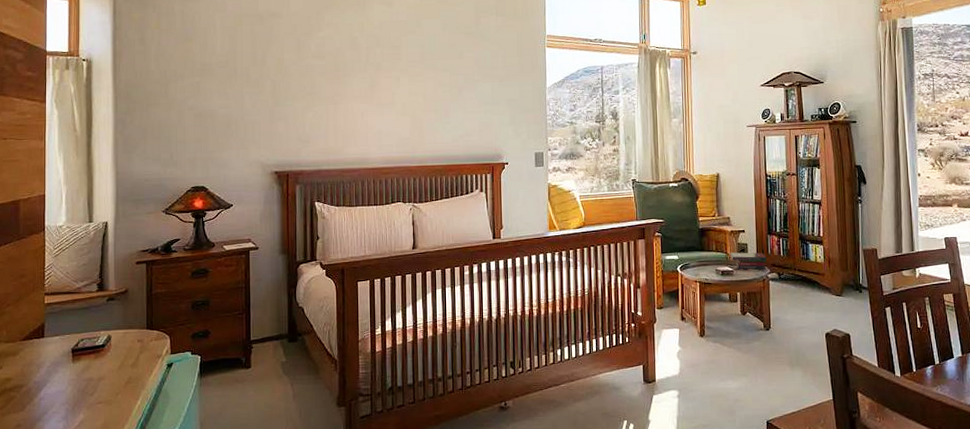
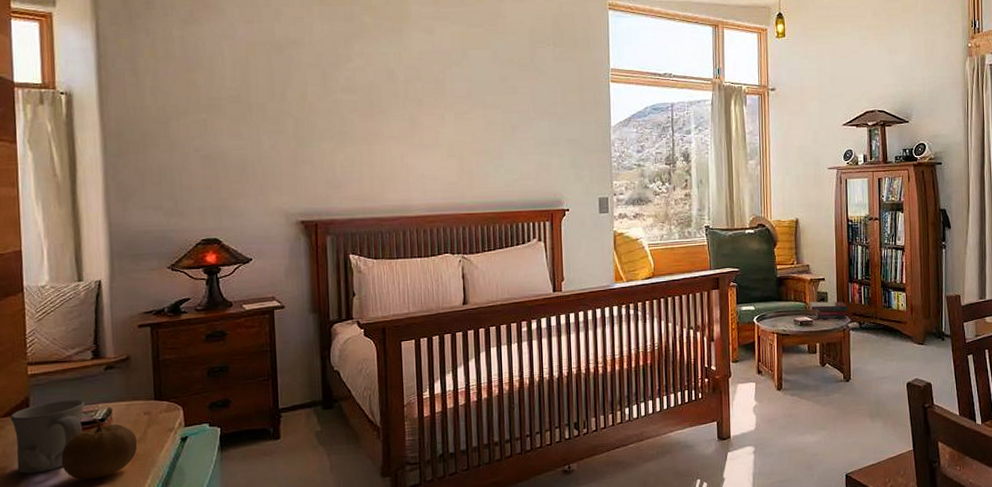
mug: none [29,327,90,392] -> present [10,399,85,474]
fruit: none [68,343,131,399] -> present [61,417,138,480]

